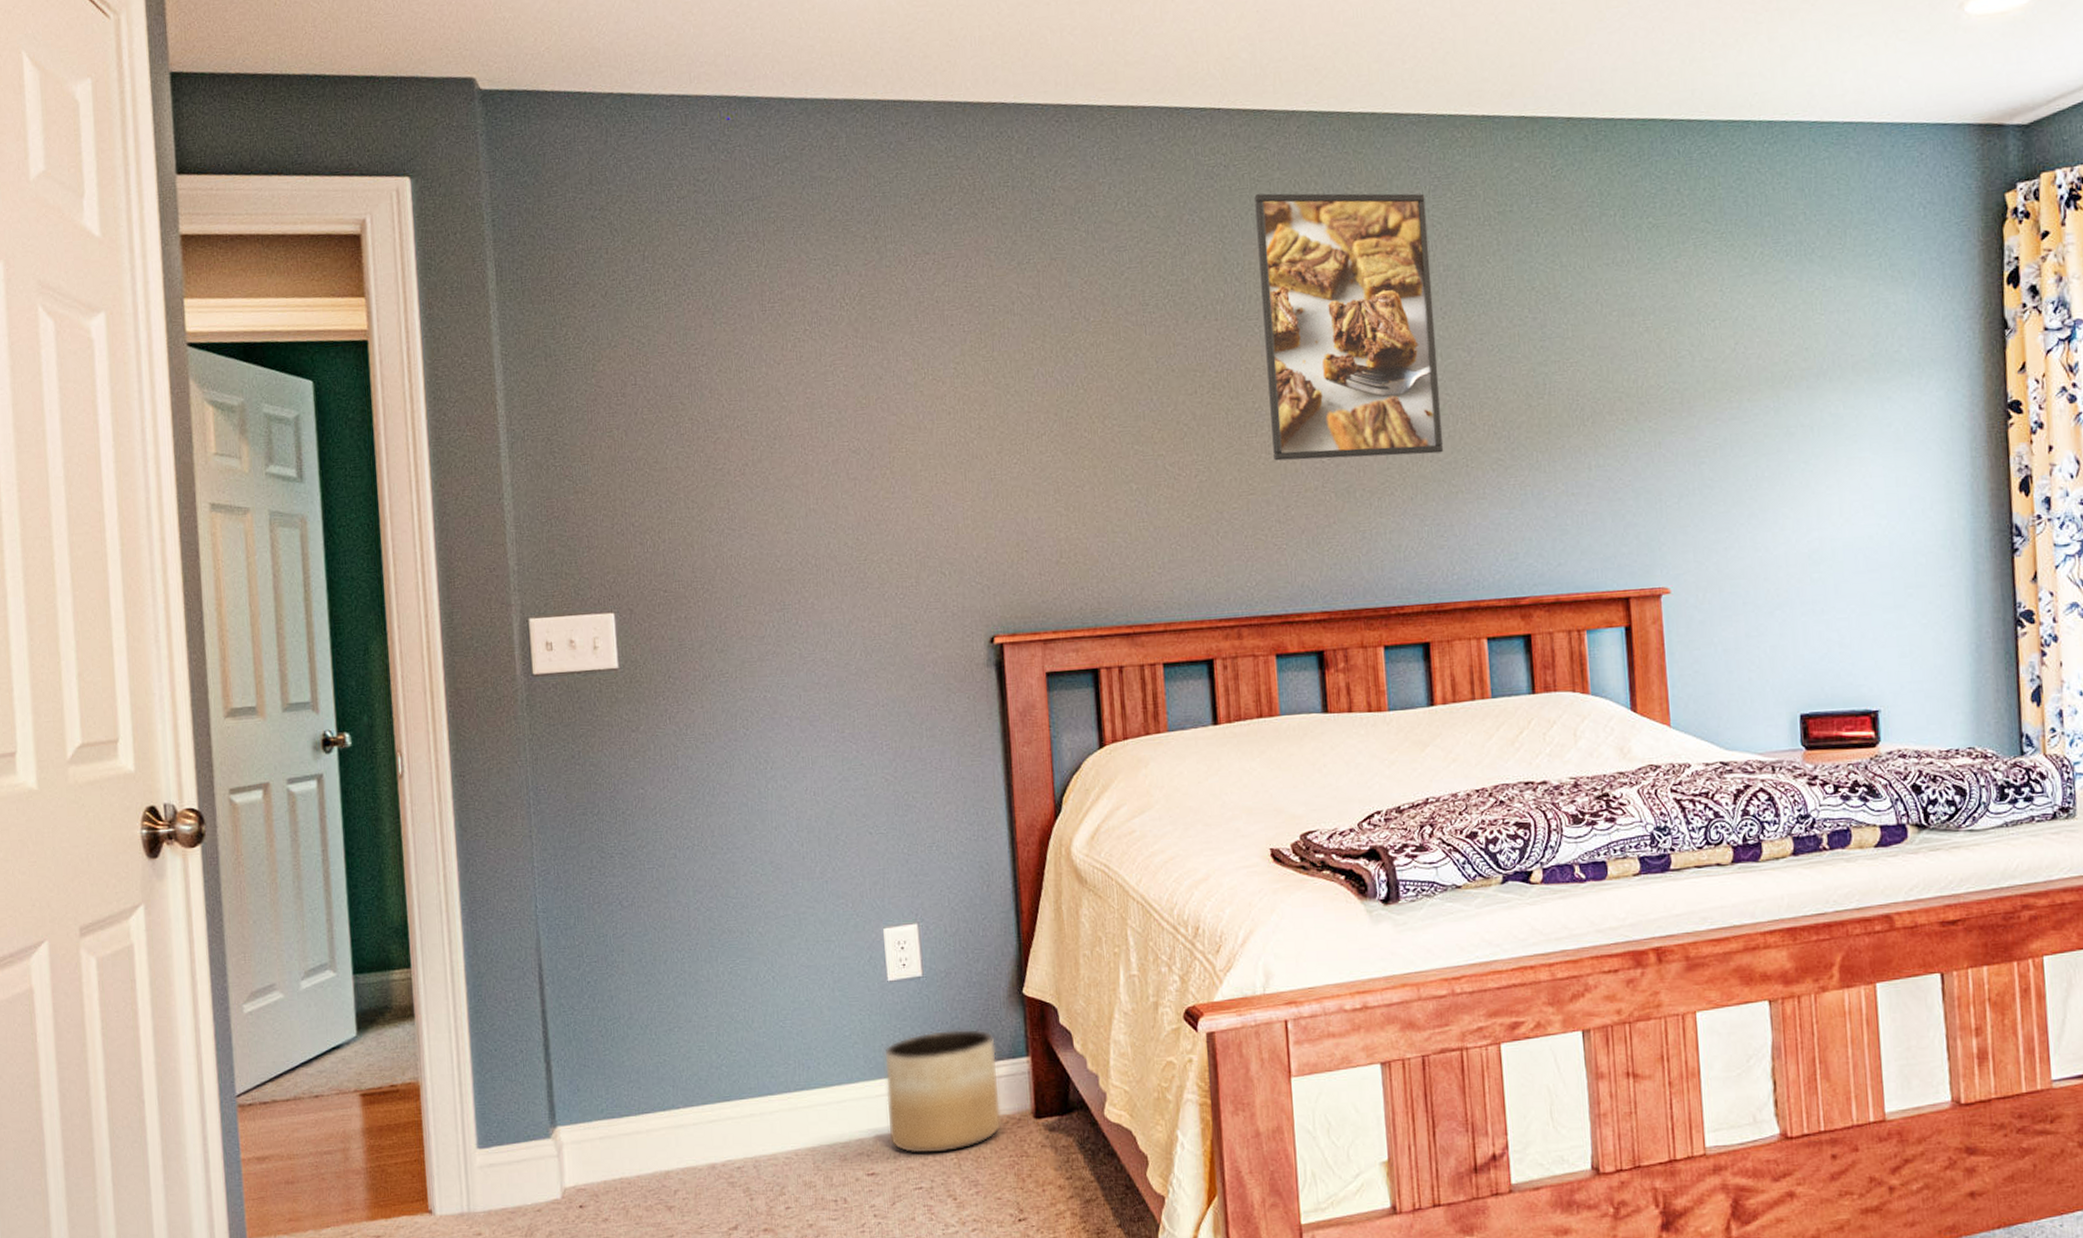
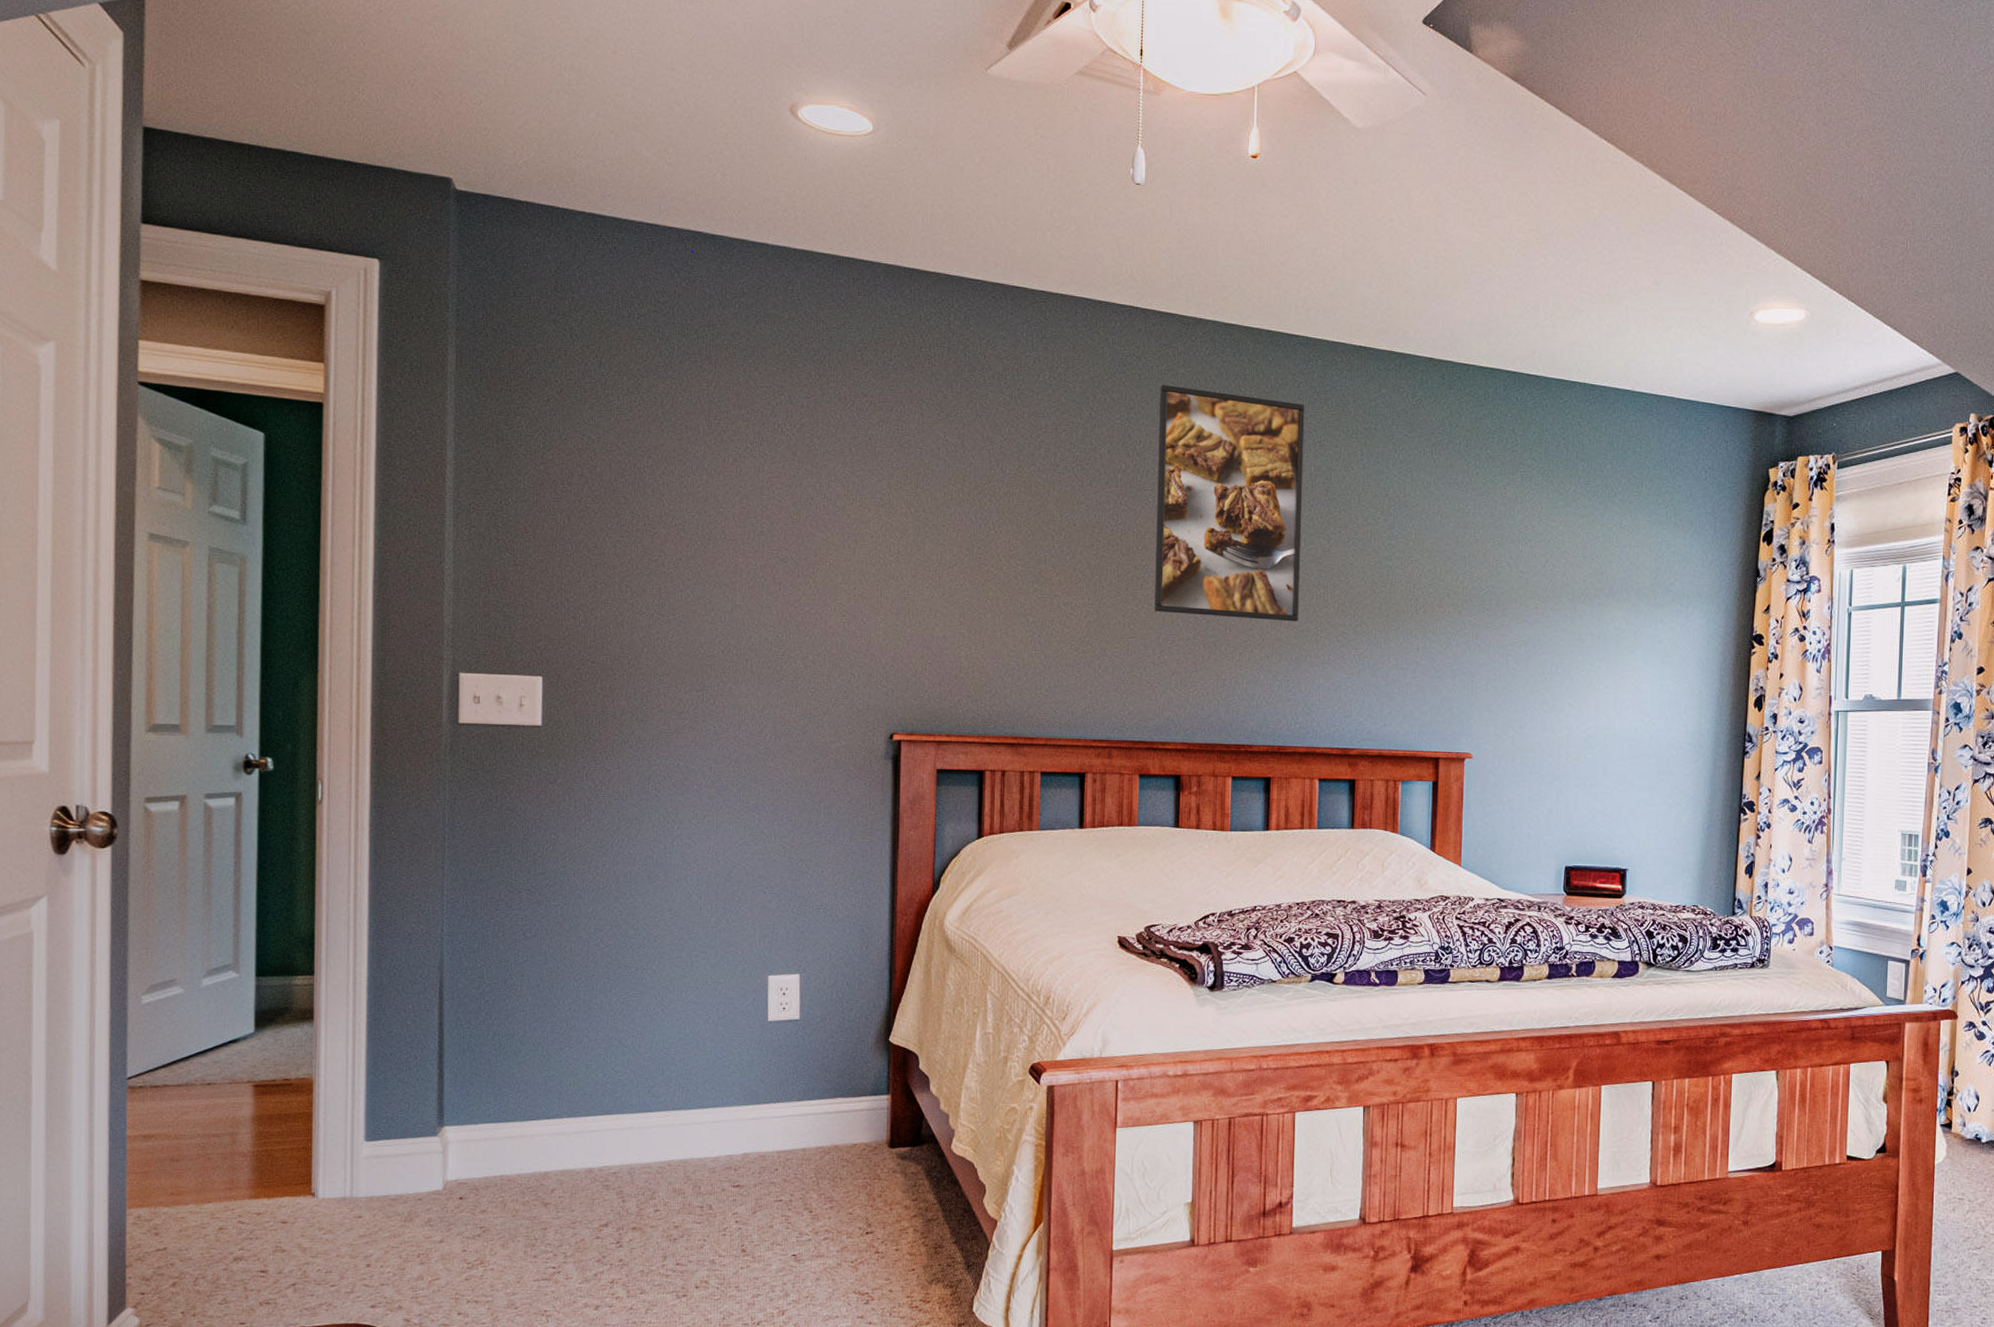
planter: present [883,1028,1002,1155] -> none [756,1066,860,1173]

